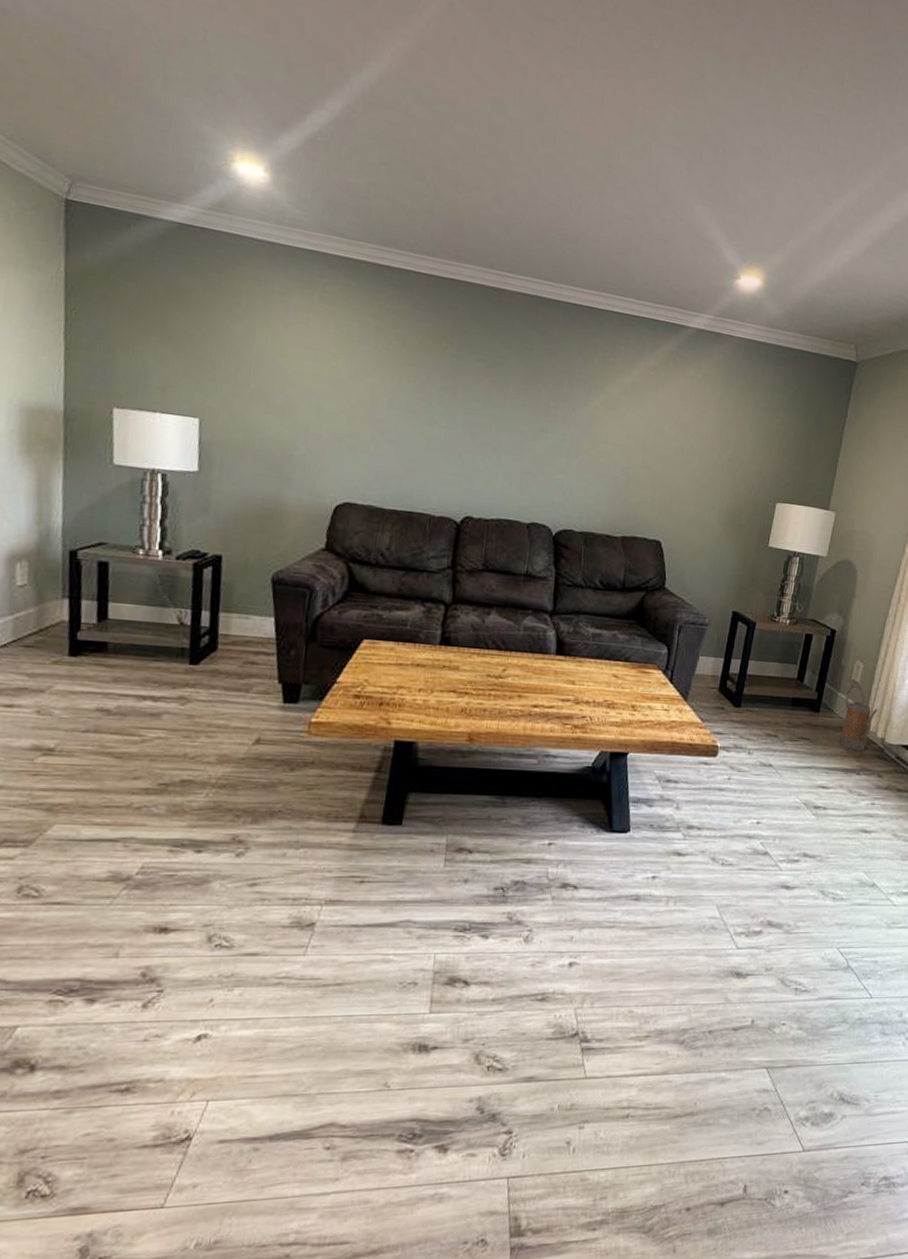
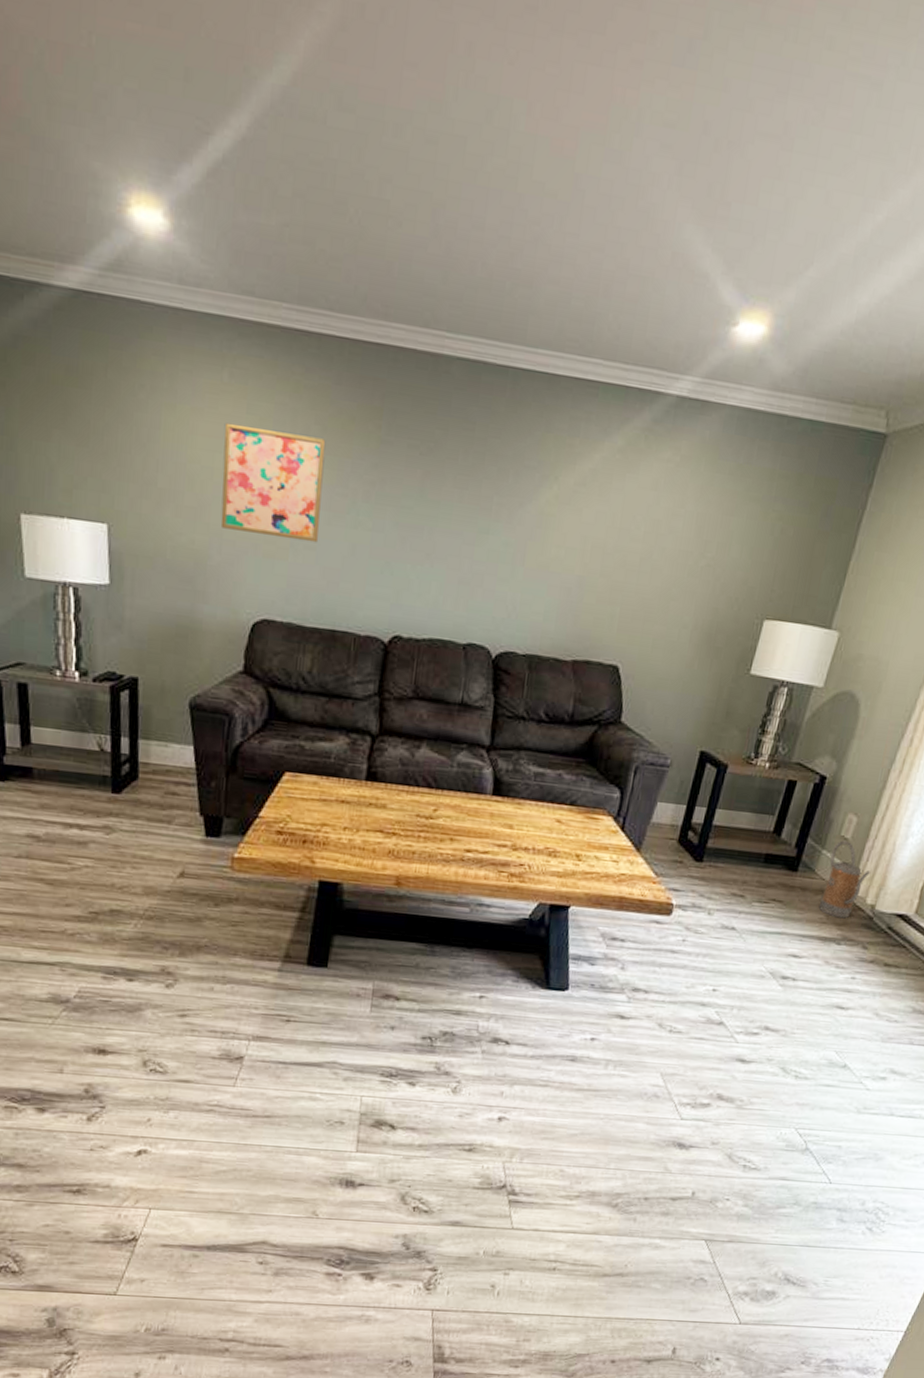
wall art: none [307,336,405,438] -> present [220,422,326,543]

